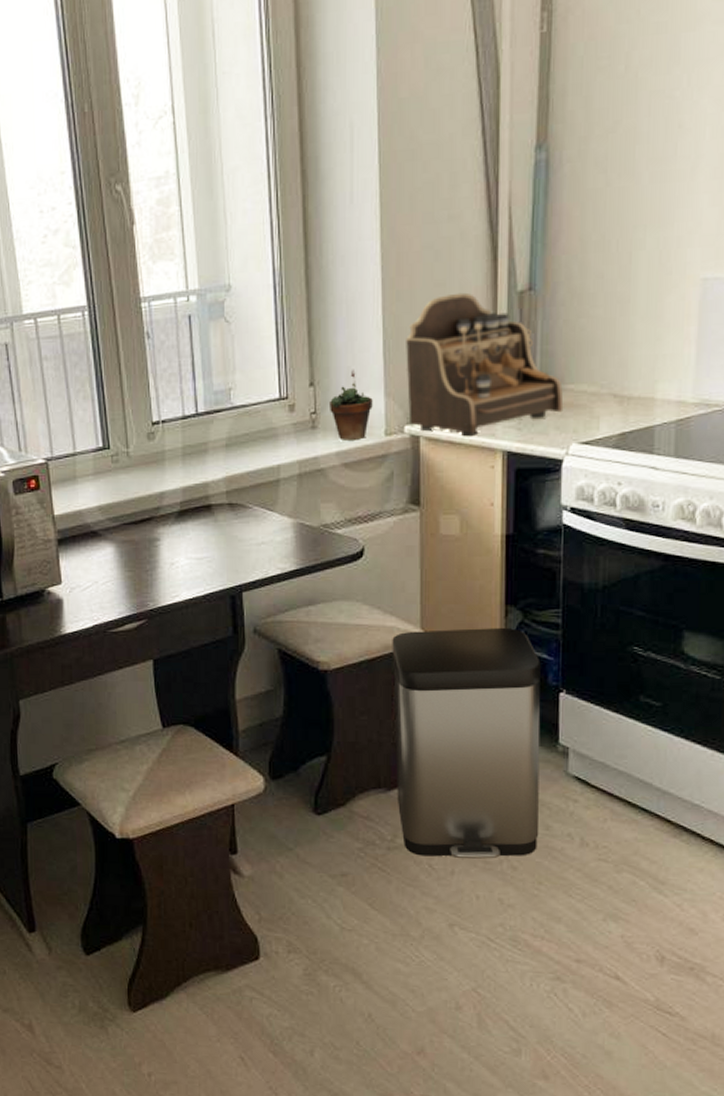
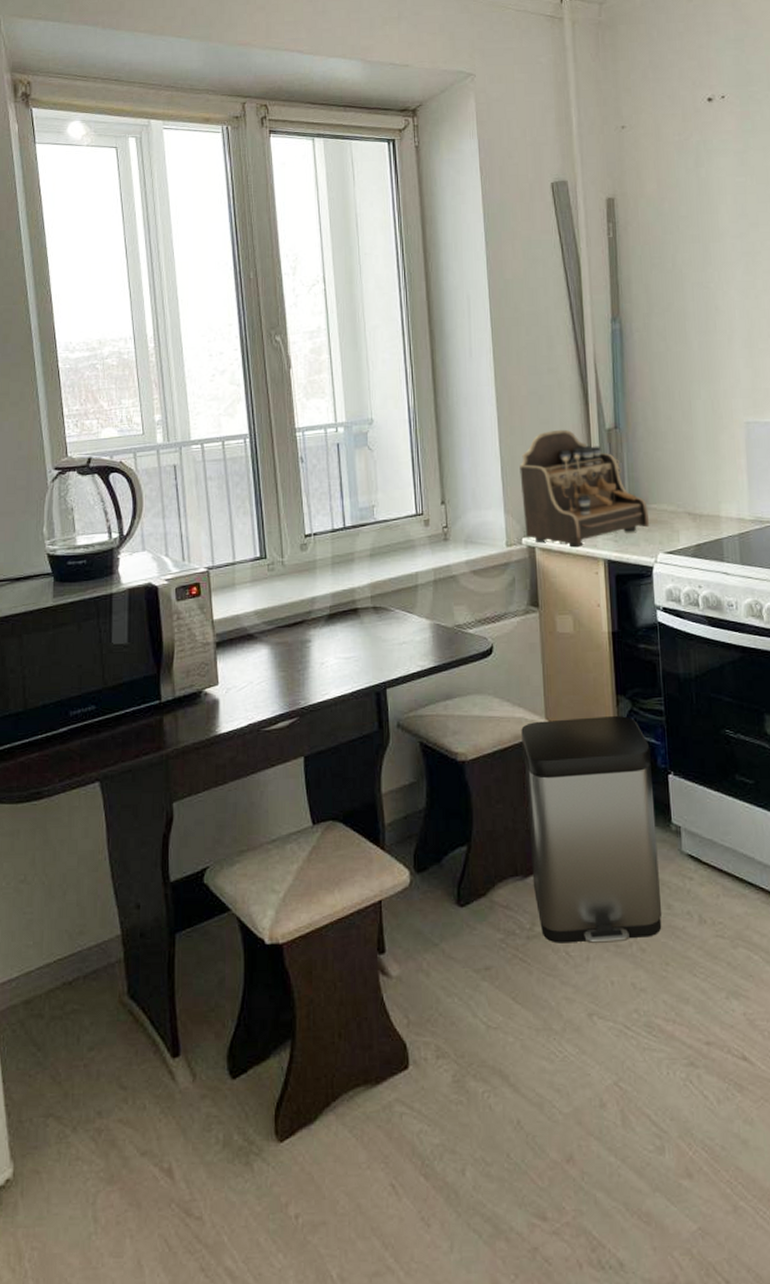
succulent plant: present [330,369,373,442] -> none [459,490,495,552]

